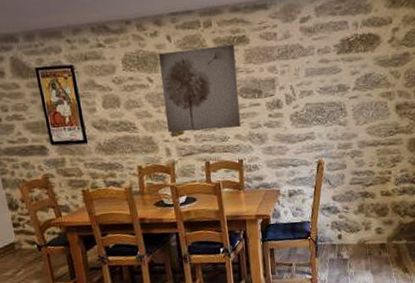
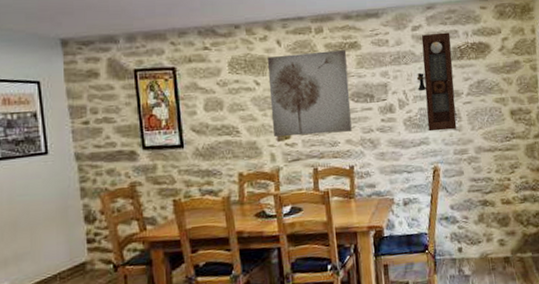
pendulum clock: none [303,23,342,127] -> present [416,32,457,132]

